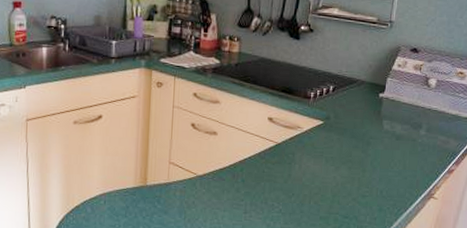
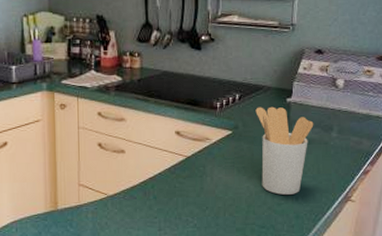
utensil holder: none [348,100,404,188] -> present [255,106,314,195]

